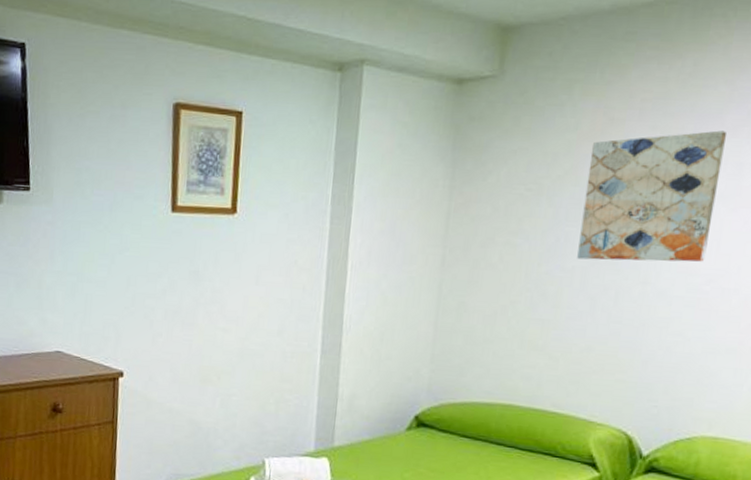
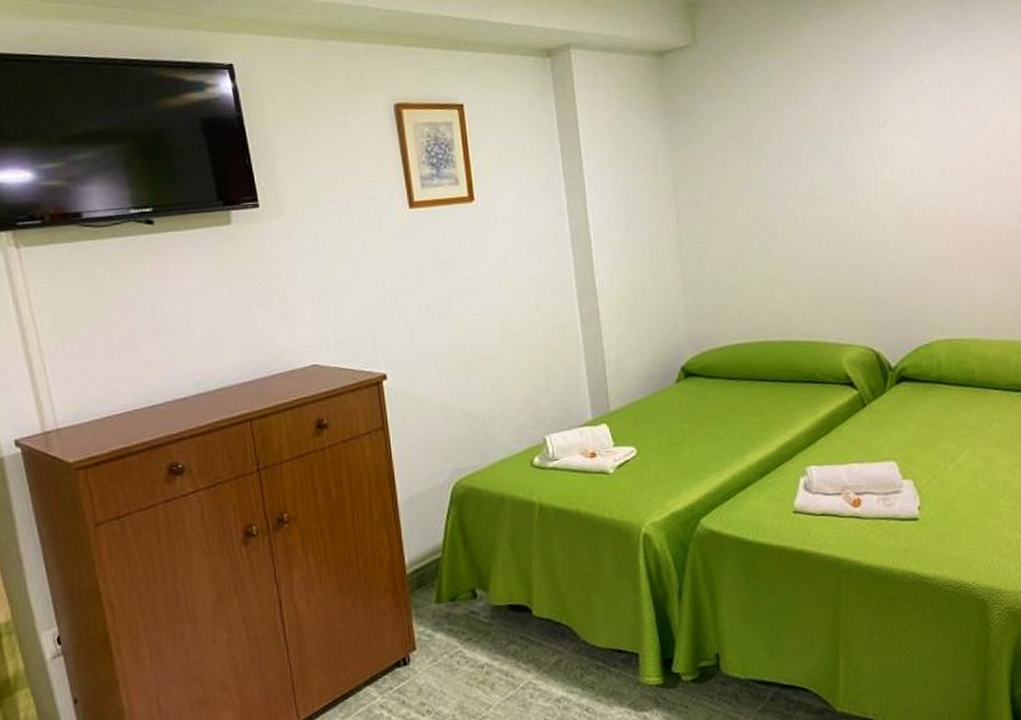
wall art: present [577,130,728,262] -> none [787,70,904,198]

